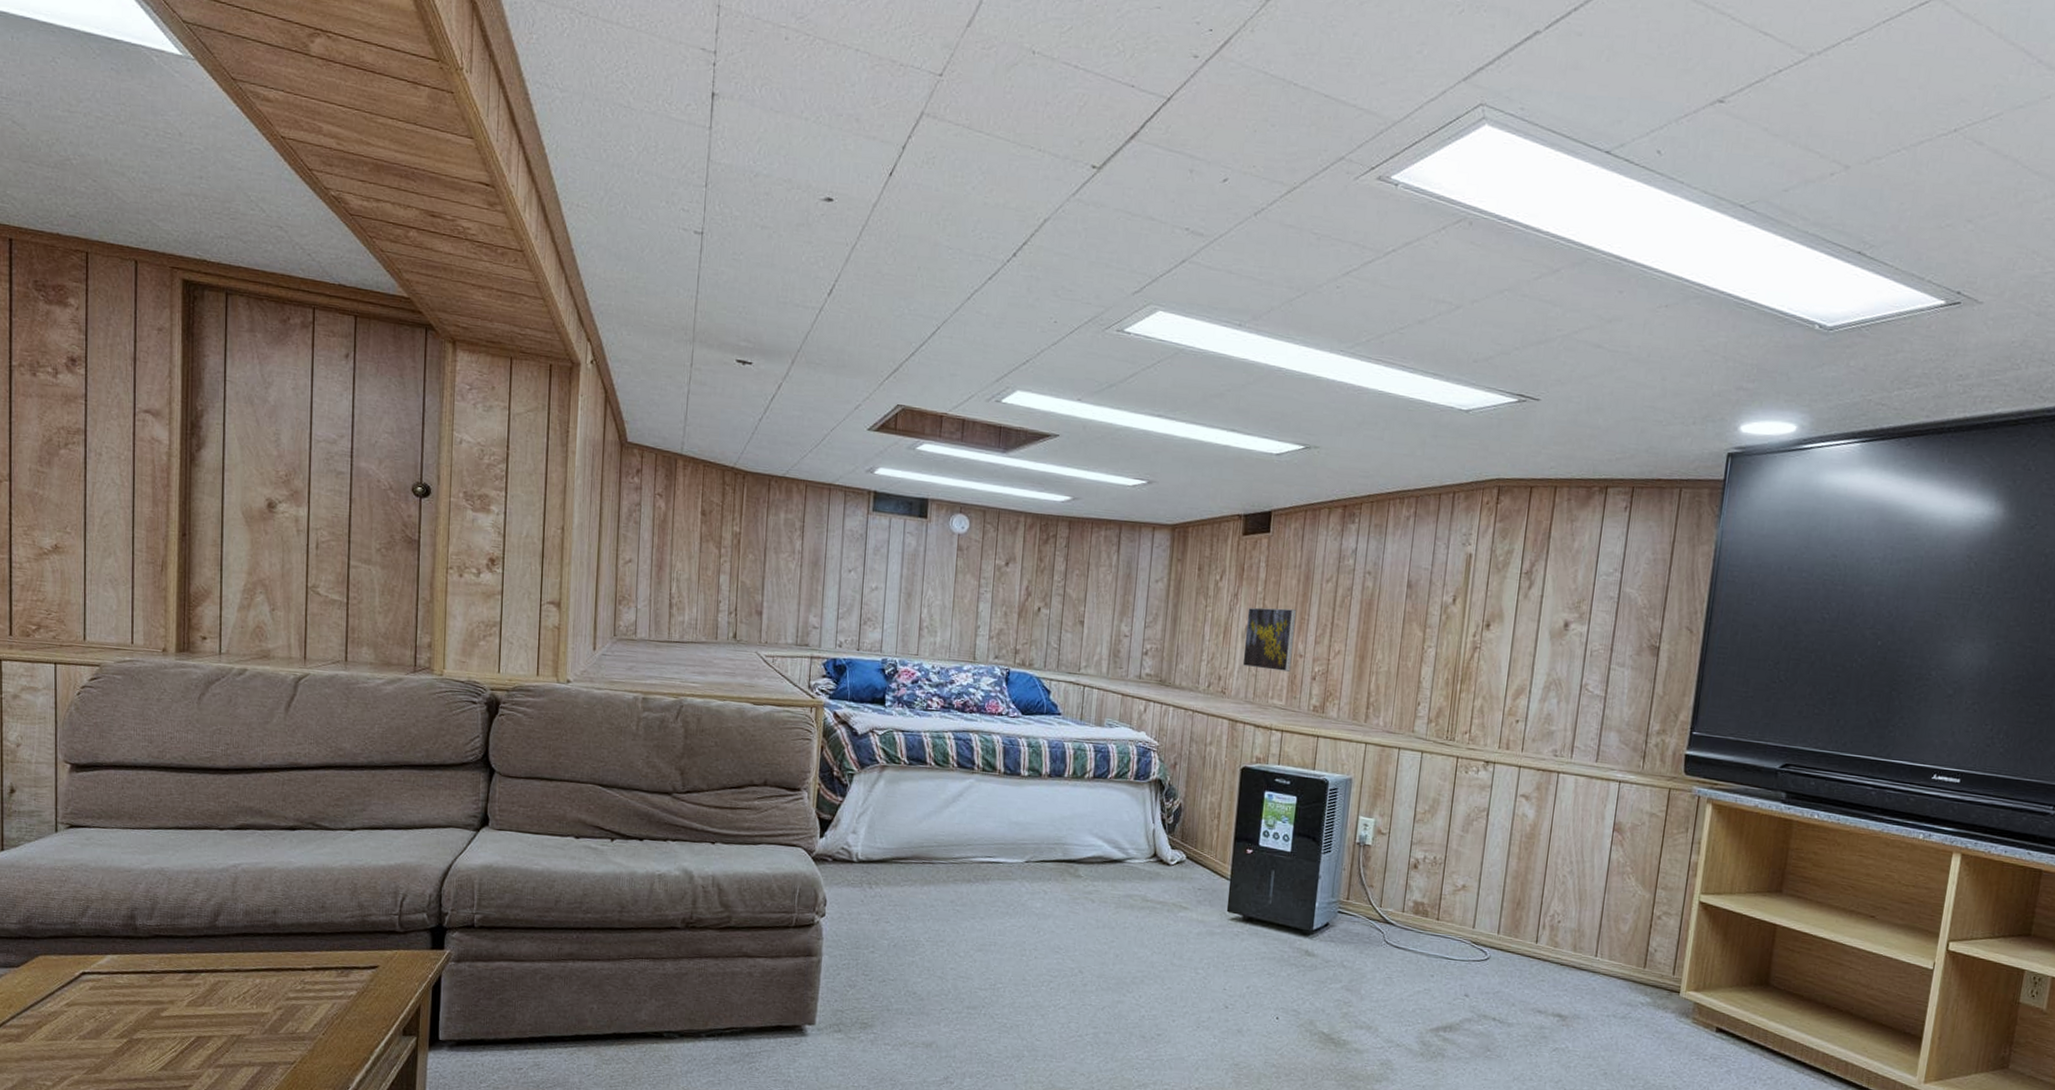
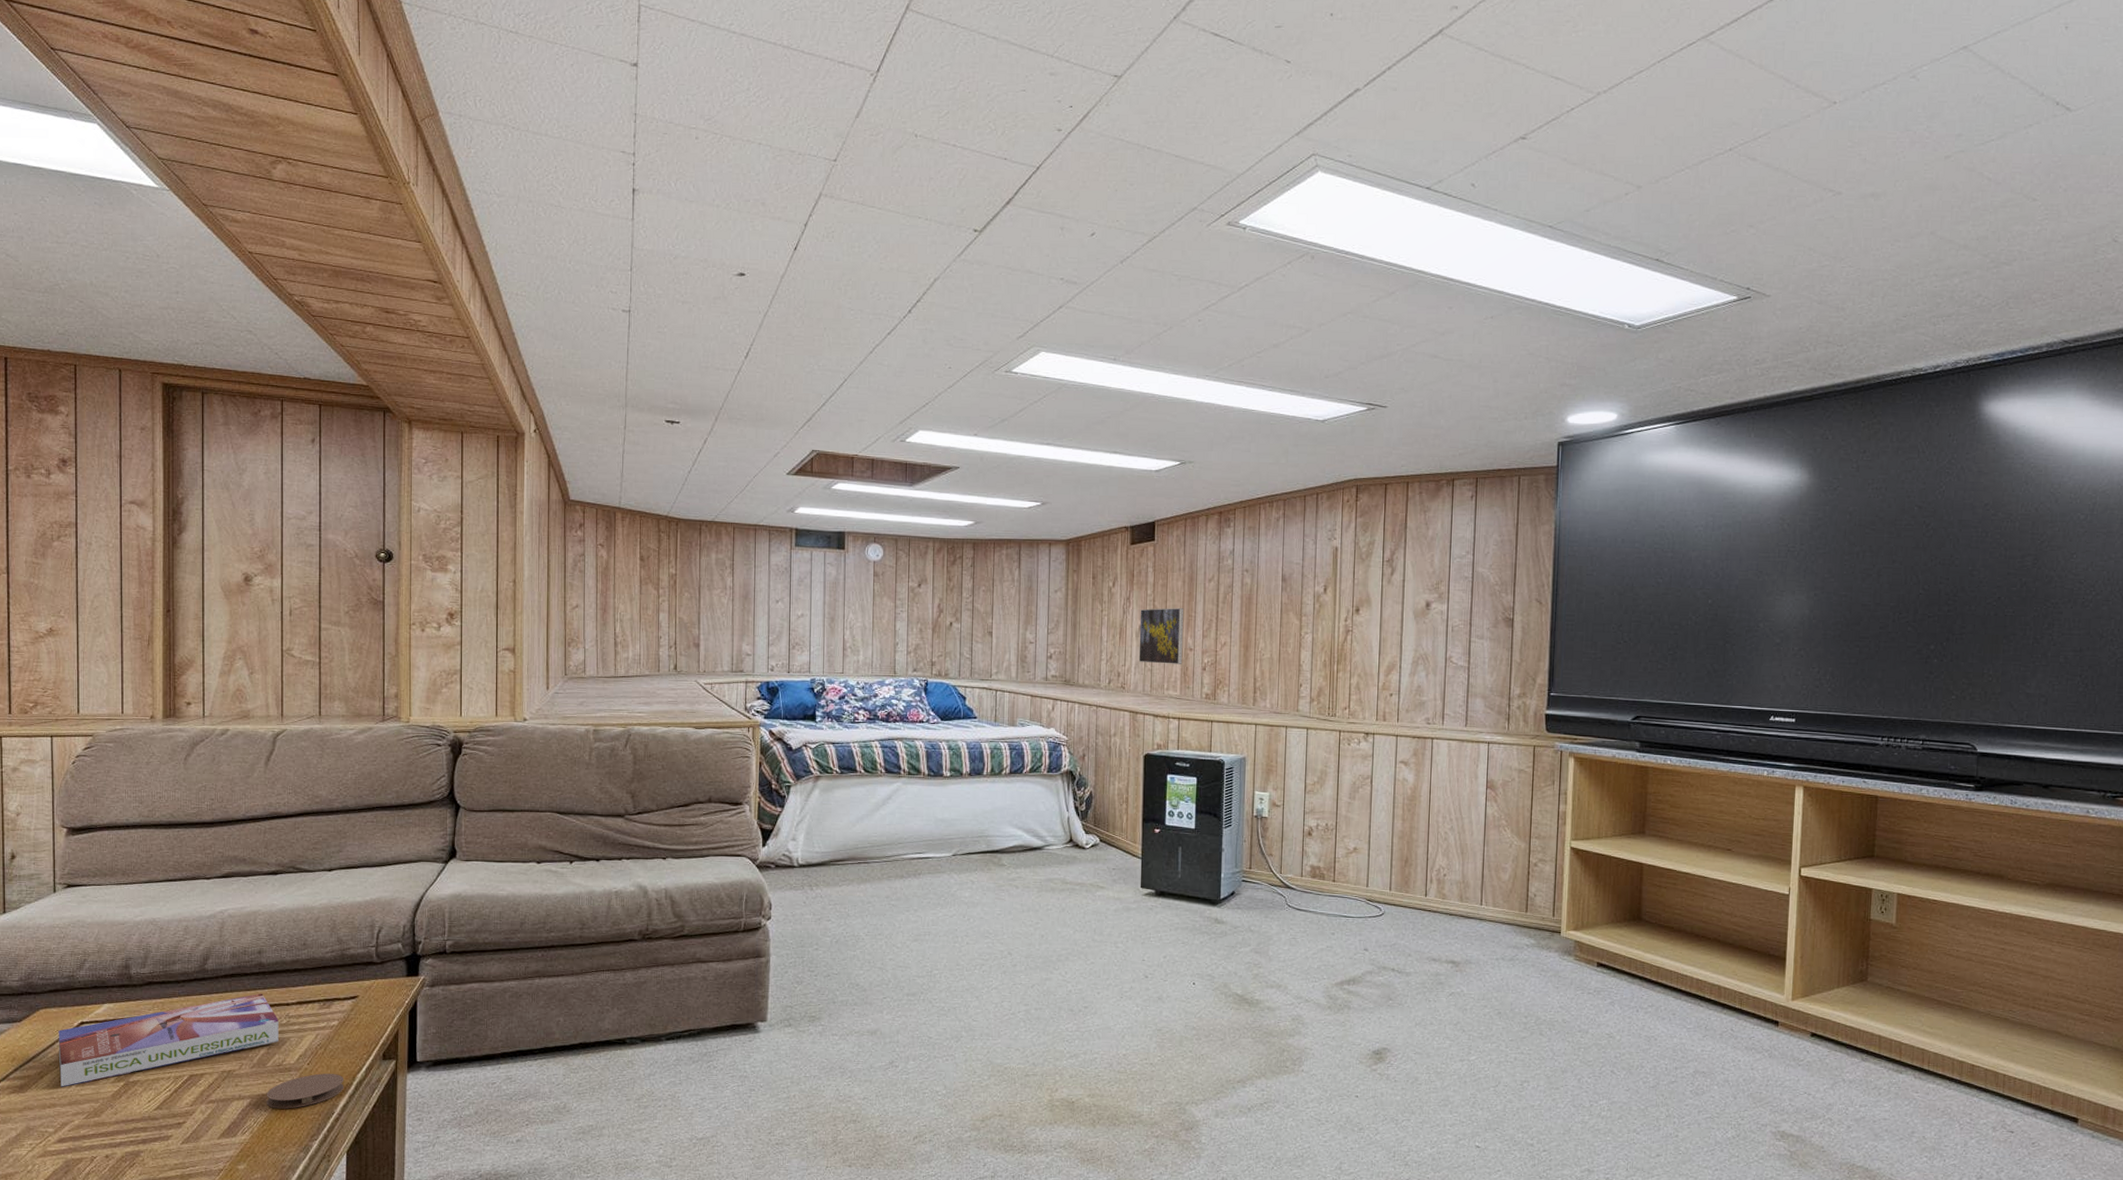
textbook: none [58,955,293,1040] -> present [58,993,279,1088]
coaster: none [278,1045,361,1080] -> present [266,1073,344,1109]

